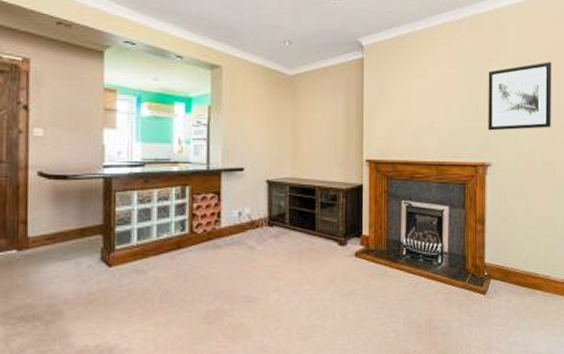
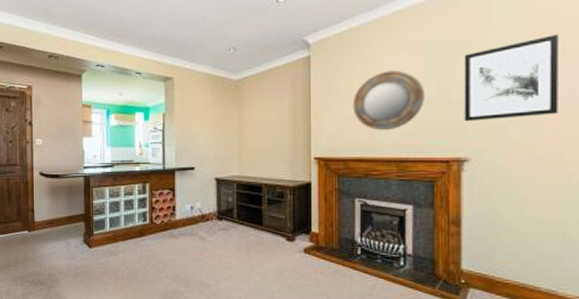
home mirror: none [400,79,459,136] -> present [352,70,424,131]

